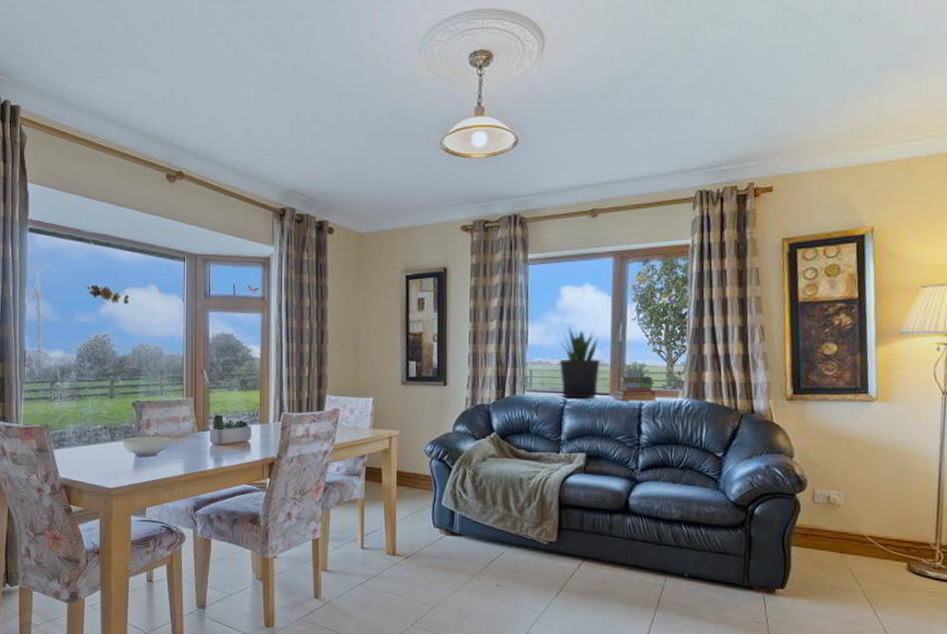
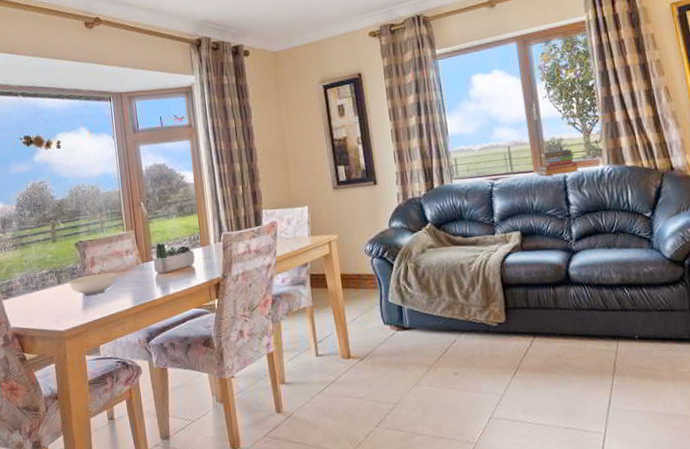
planter: present [560,326,601,399] -> none [481,112,522,181]

